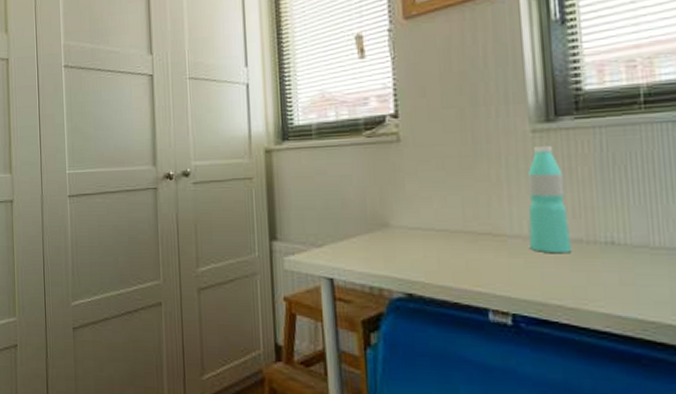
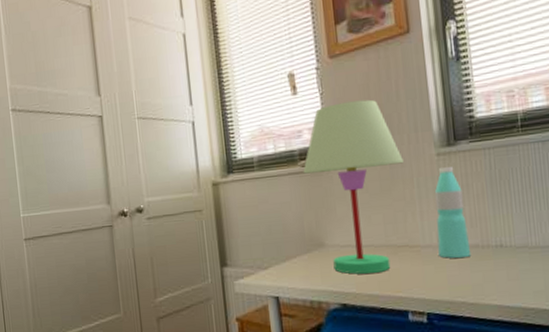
table lamp: none [368,65,491,261] -> present [303,99,405,274]

